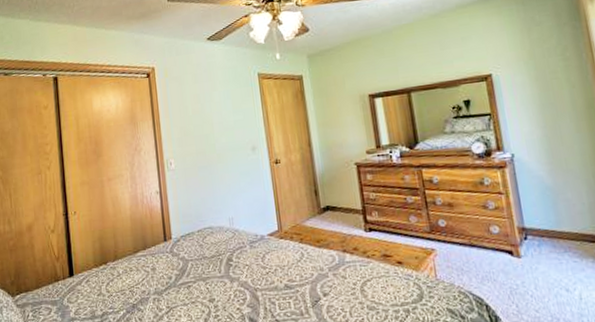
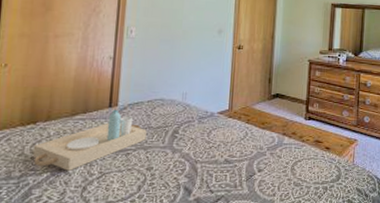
serving tray: none [108,242,203,307] -> present [32,109,147,171]

